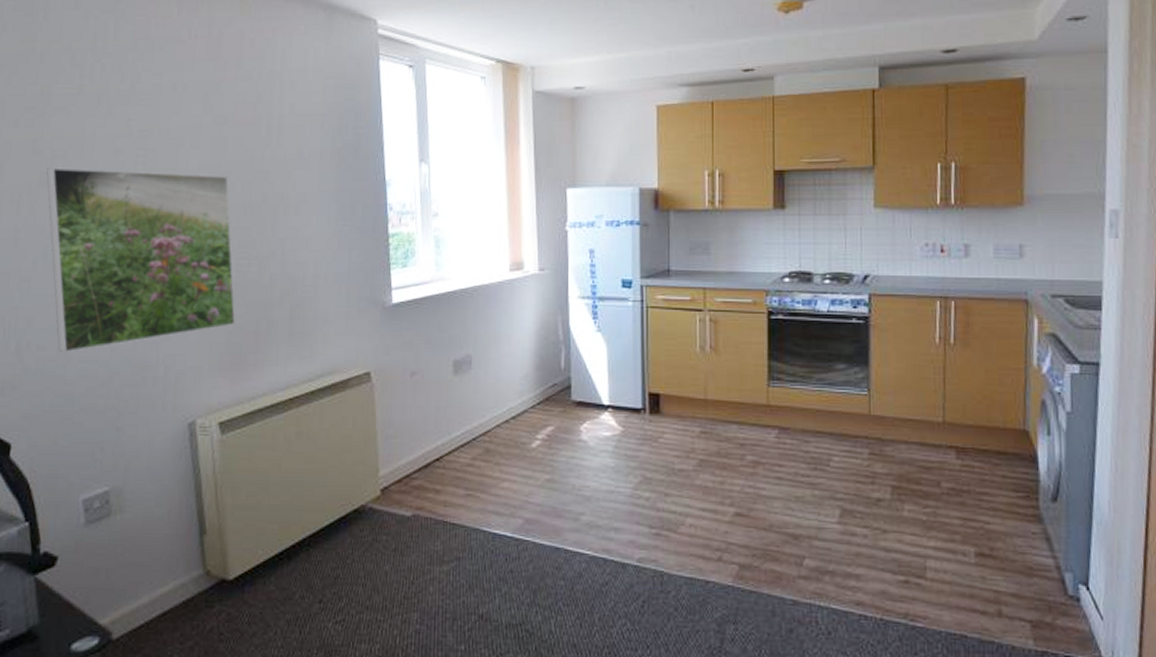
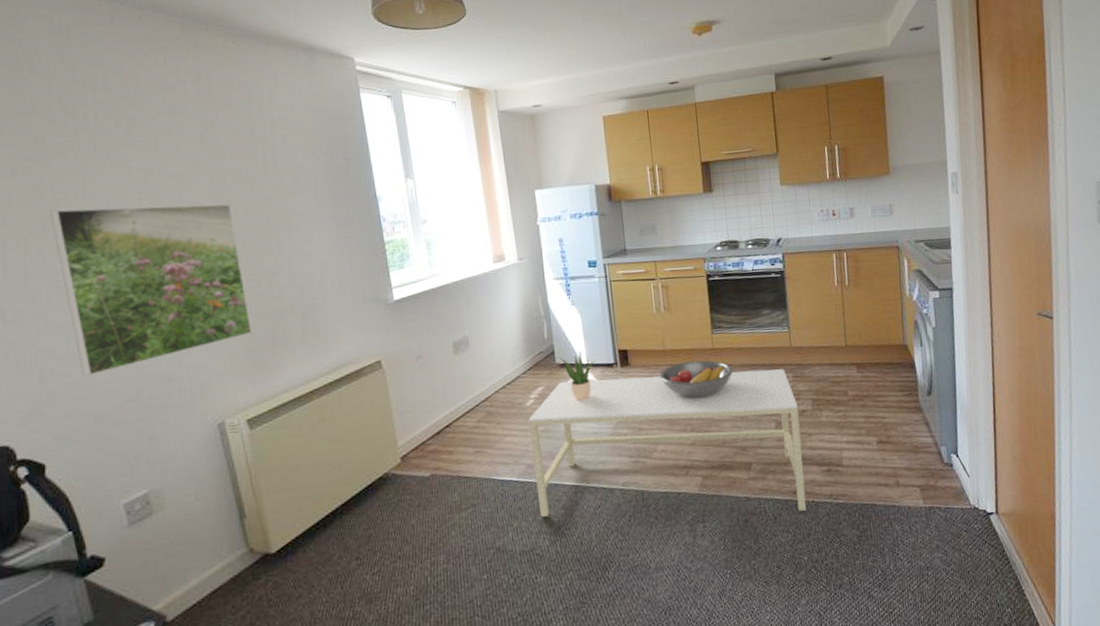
coffee table: none [532,423,873,629] -> present [528,369,806,517]
potted plant: none [576,389,620,448] -> present [559,351,596,400]
fruit bowl: none [696,418,791,465] -> present [659,360,733,398]

